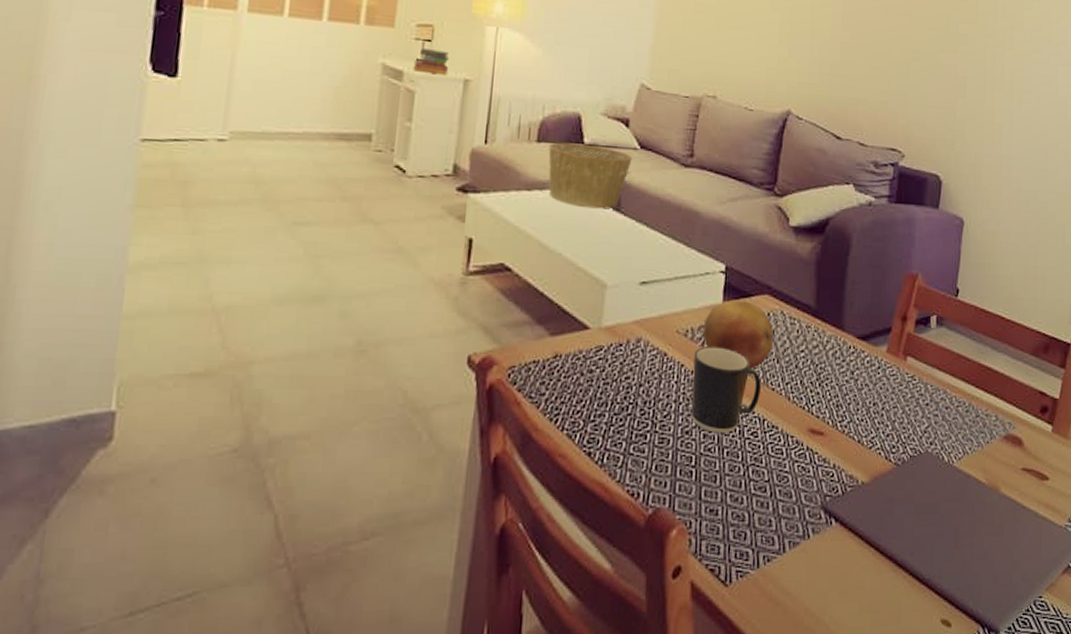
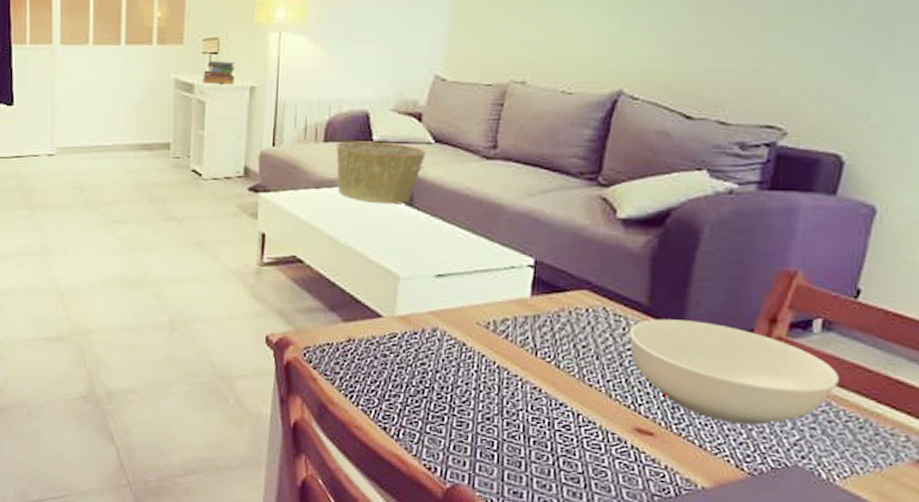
mug: present [691,346,761,433] -> none [492,339,576,424]
fruit: present [702,300,774,369] -> none [506,295,594,364]
bowl: none [801,320,951,417] -> present [628,318,841,426]

